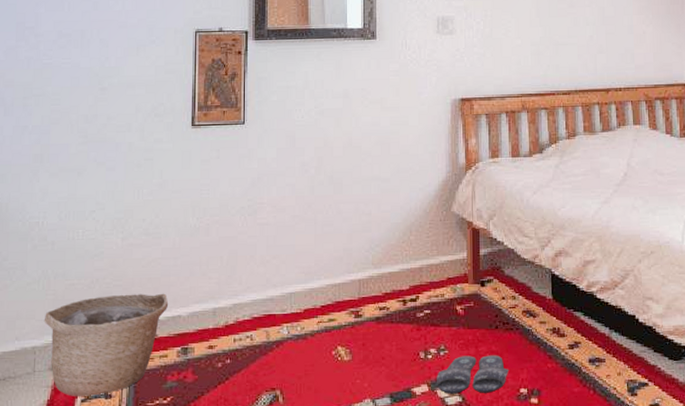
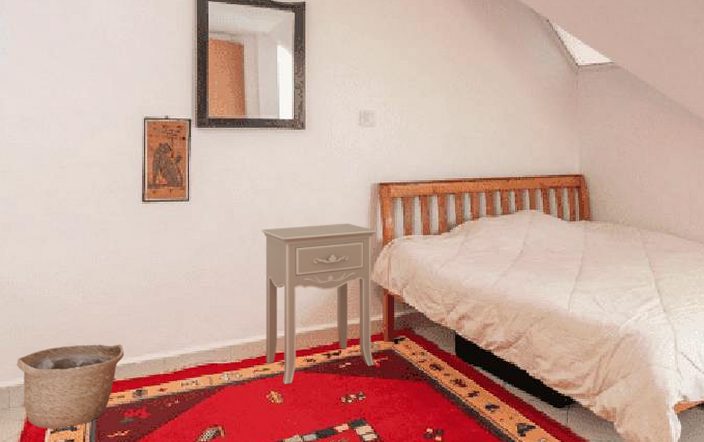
nightstand: none [326,145,459,338] -> present [261,223,377,385]
slippers: present [437,355,510,394] -> none [356,401,418,432]

